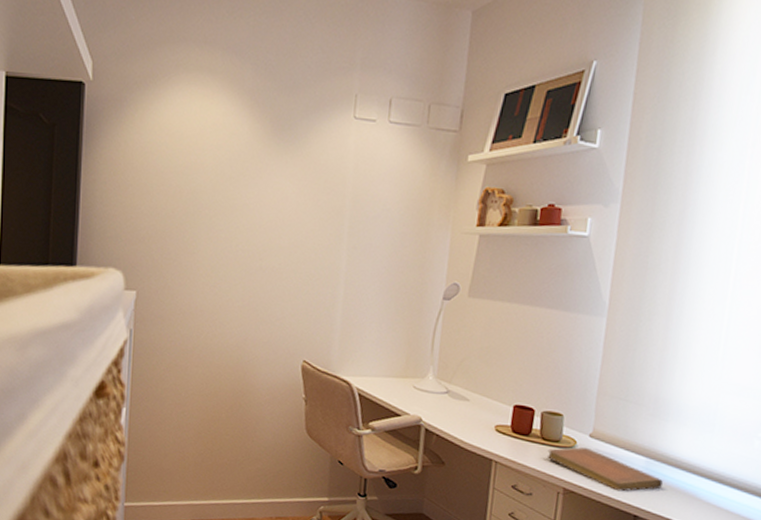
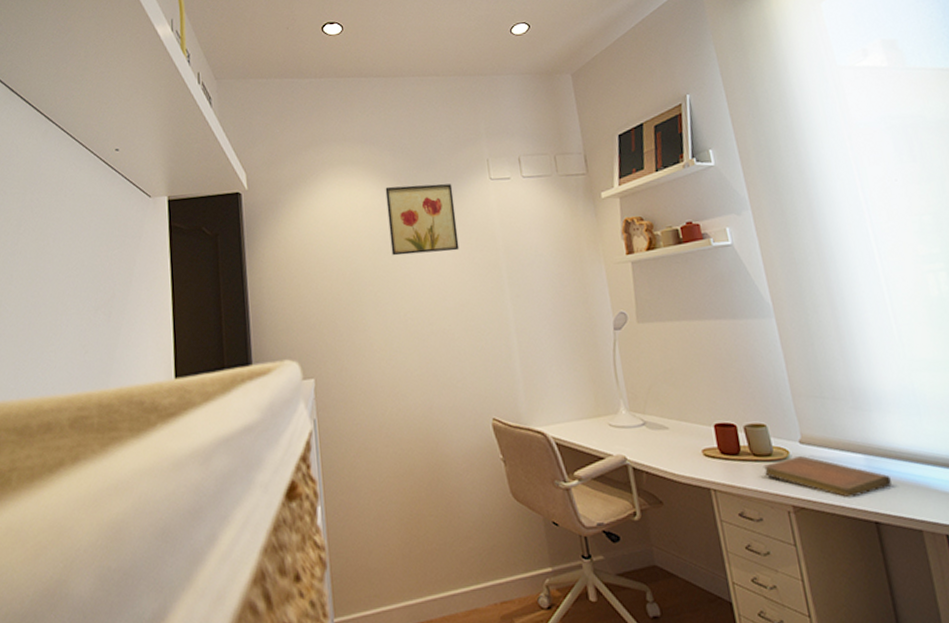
wall art: none [234,105,312,189] -> present [385,183,460,256]

